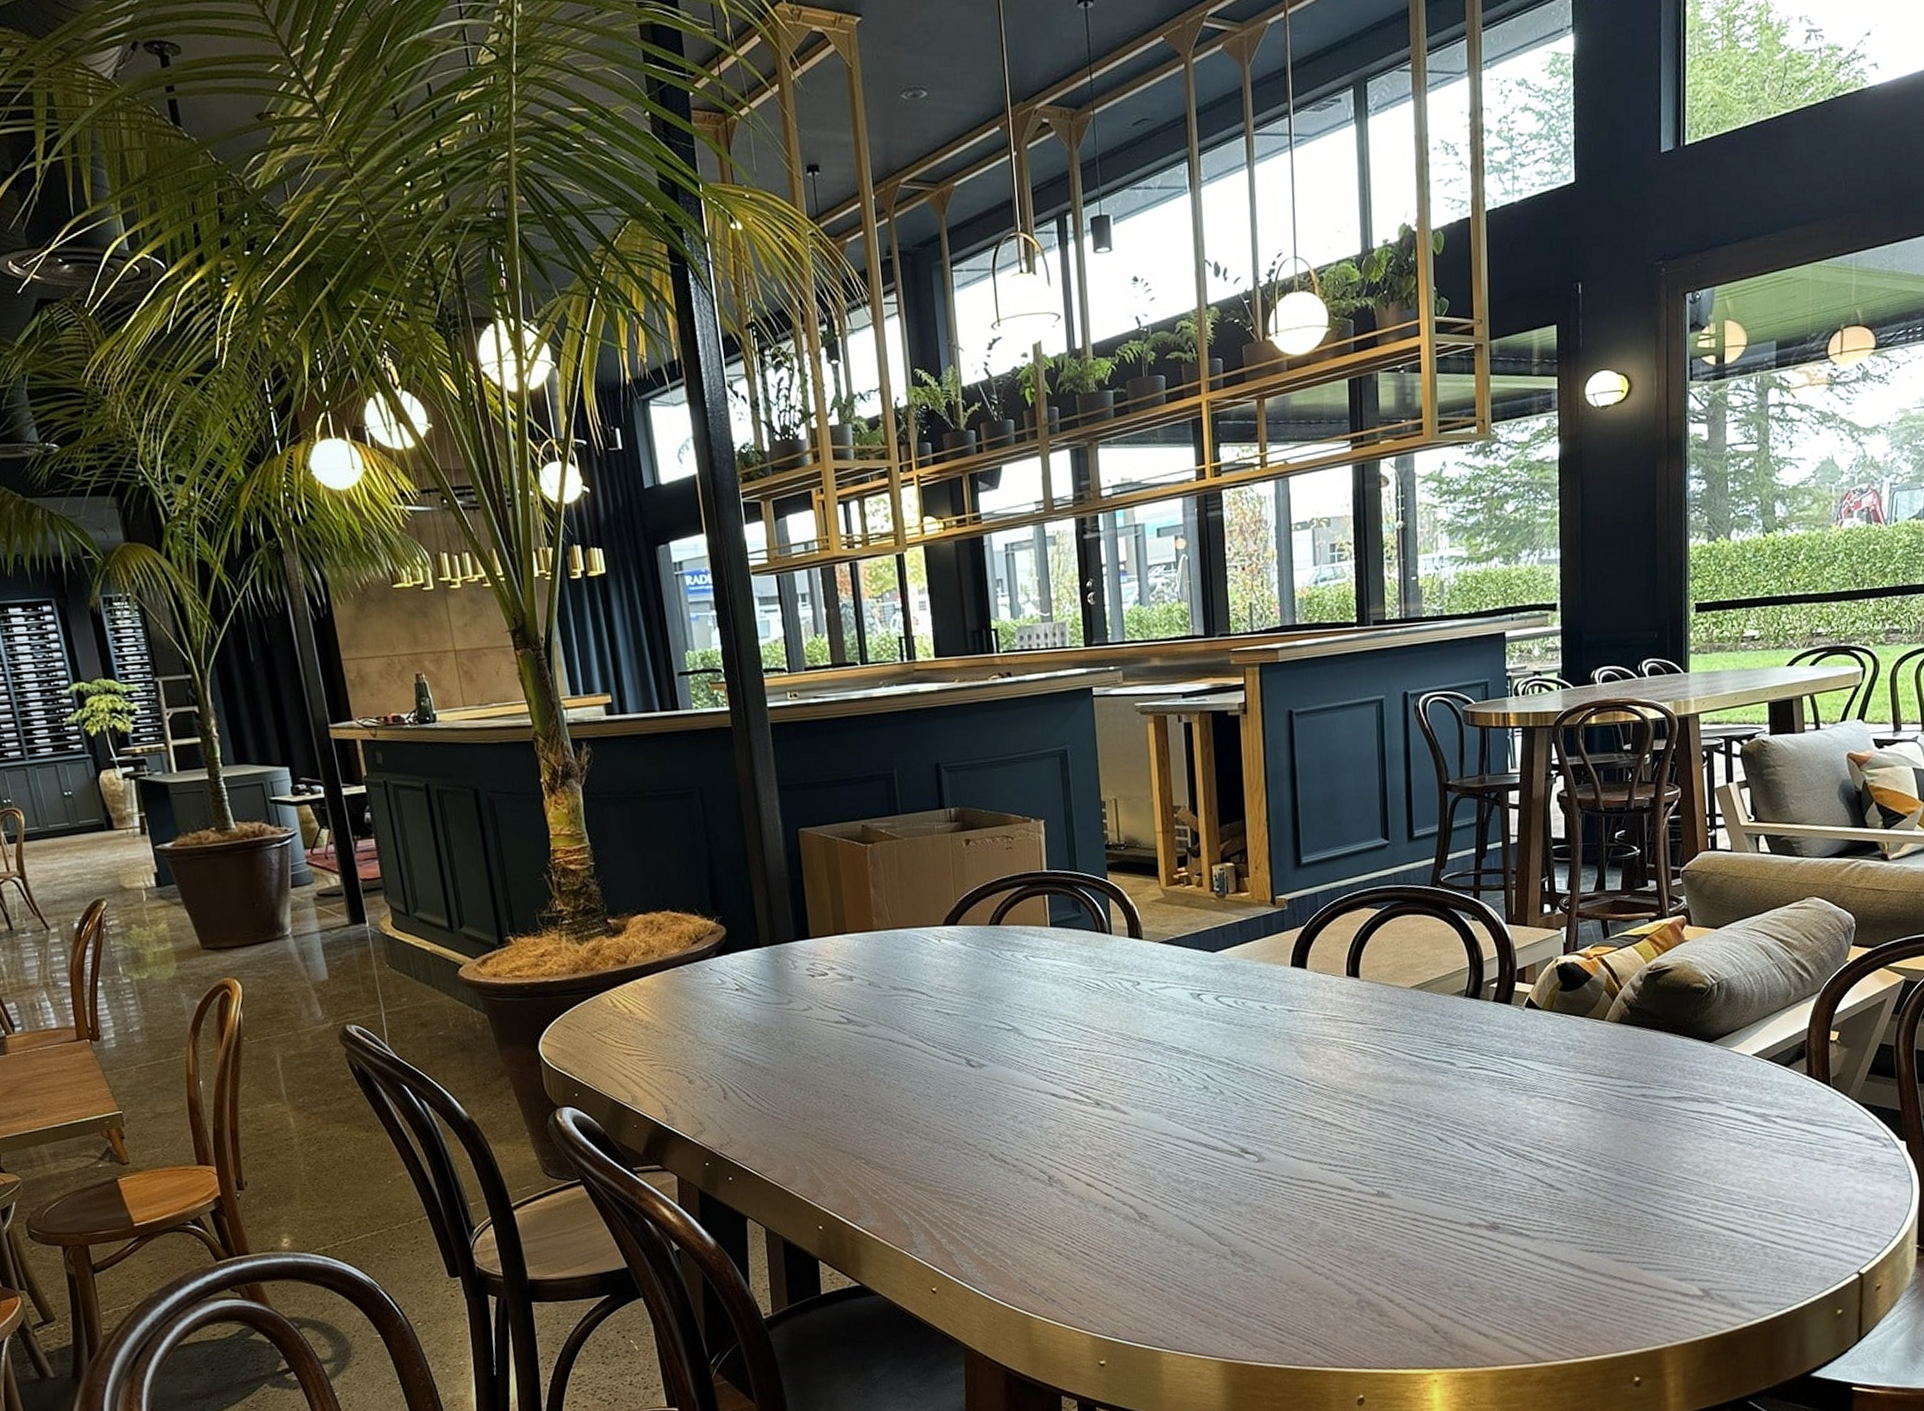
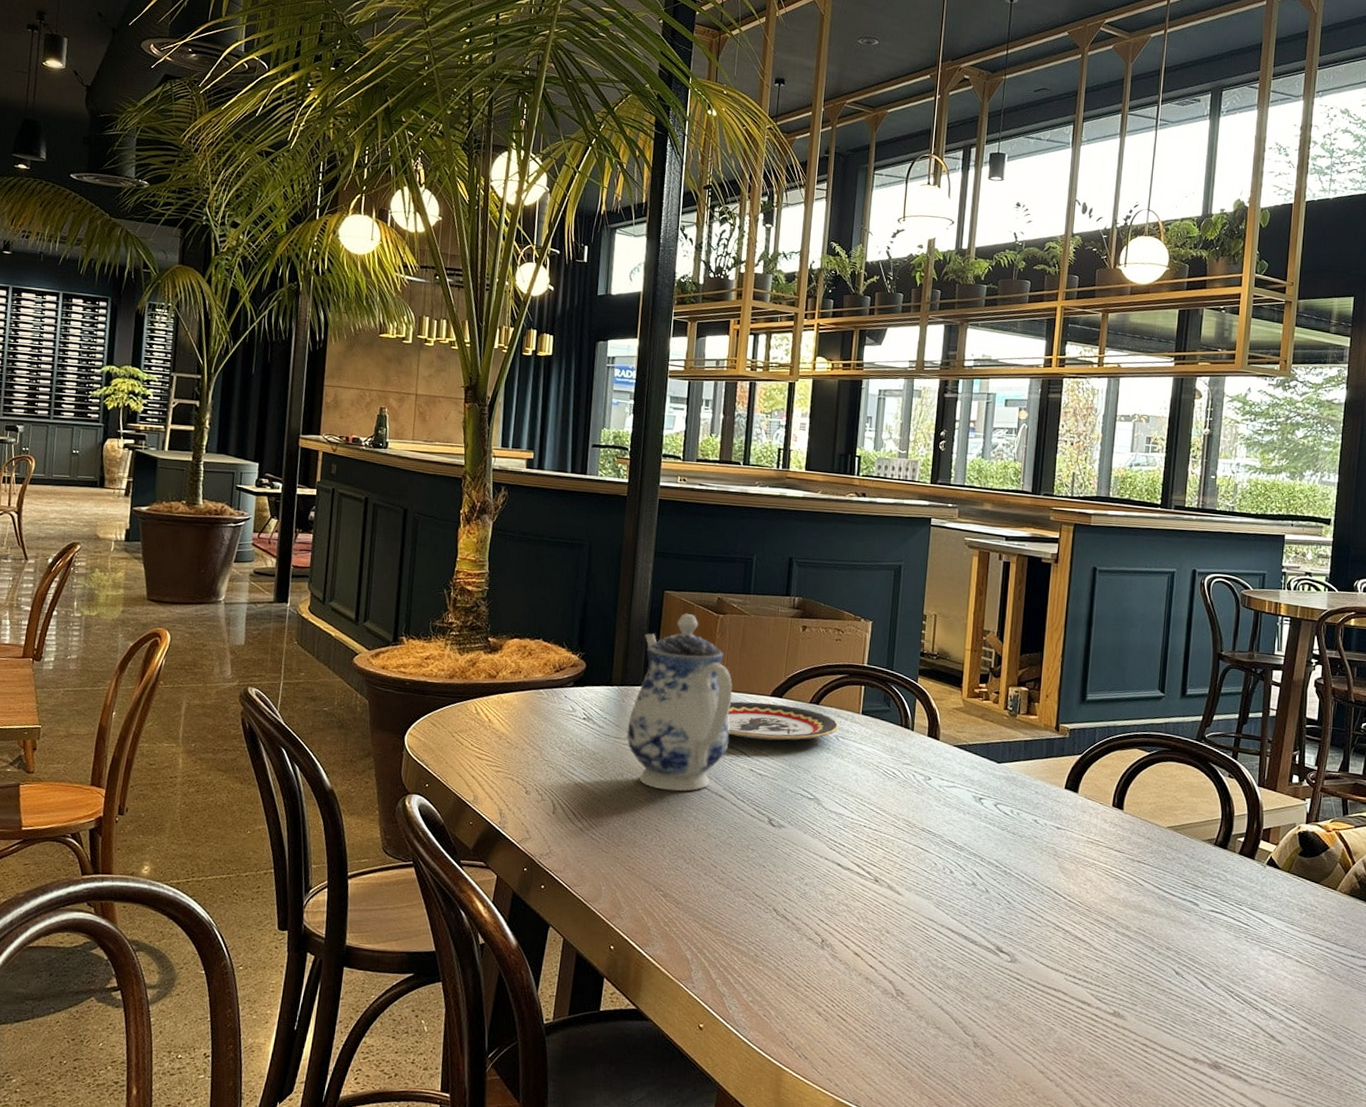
teapot: none [786,850,906,1051] -> present [627,614,733,791]
plate: none [898,932,1027,978] -> present [727,701,839,741]

